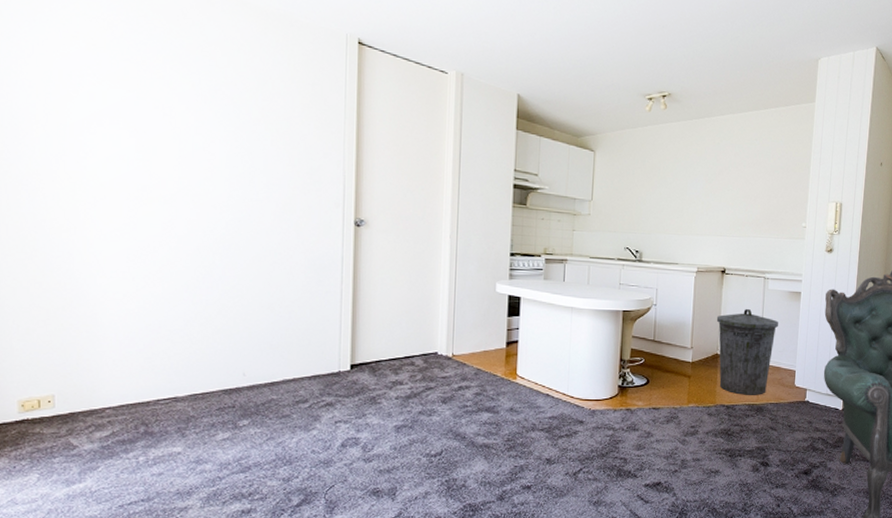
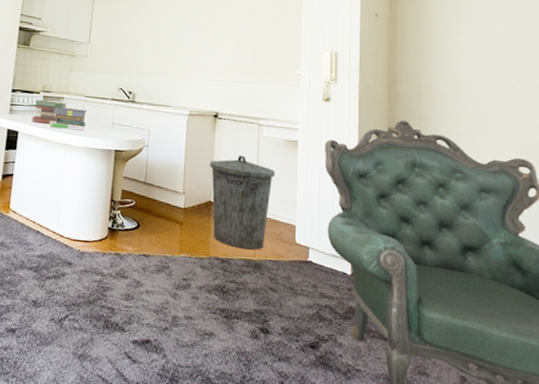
books: none [534,262,571,288] -> present [31,99,67,124]
books: none [552,270,593,293] -> present [49,108,87,131]

